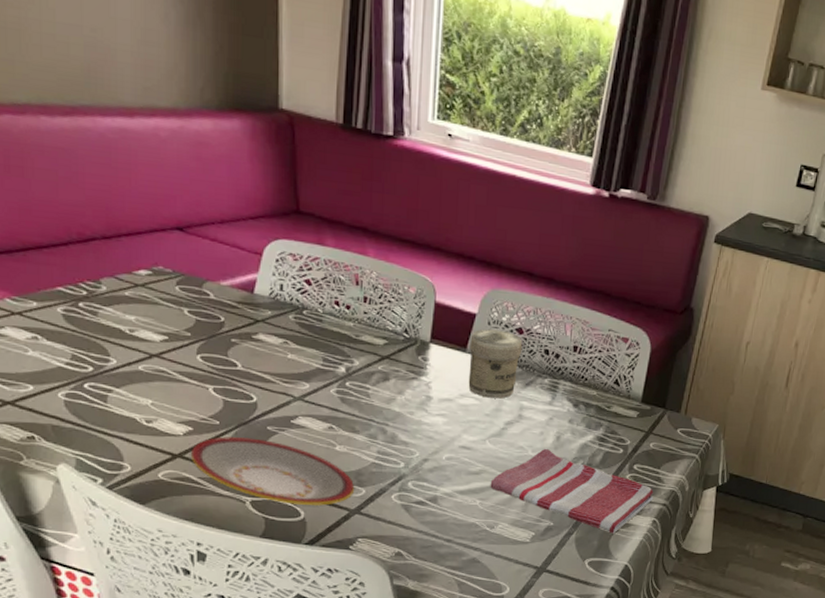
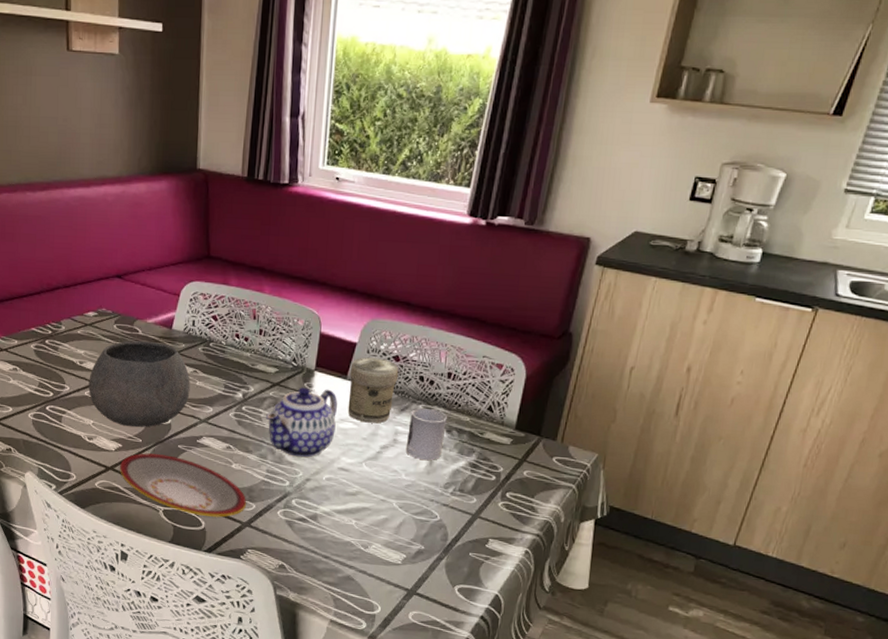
bowl: none [143,305,280,407] -> present [88,340,191,427]
teapot: none [374,360,456,437] -> present [265,387,337,458]
dish towel: present [490,449,654,534] -> none [365,473,527,562]
cup: none [531,382,574,436] -> present [405,408,447,461]

